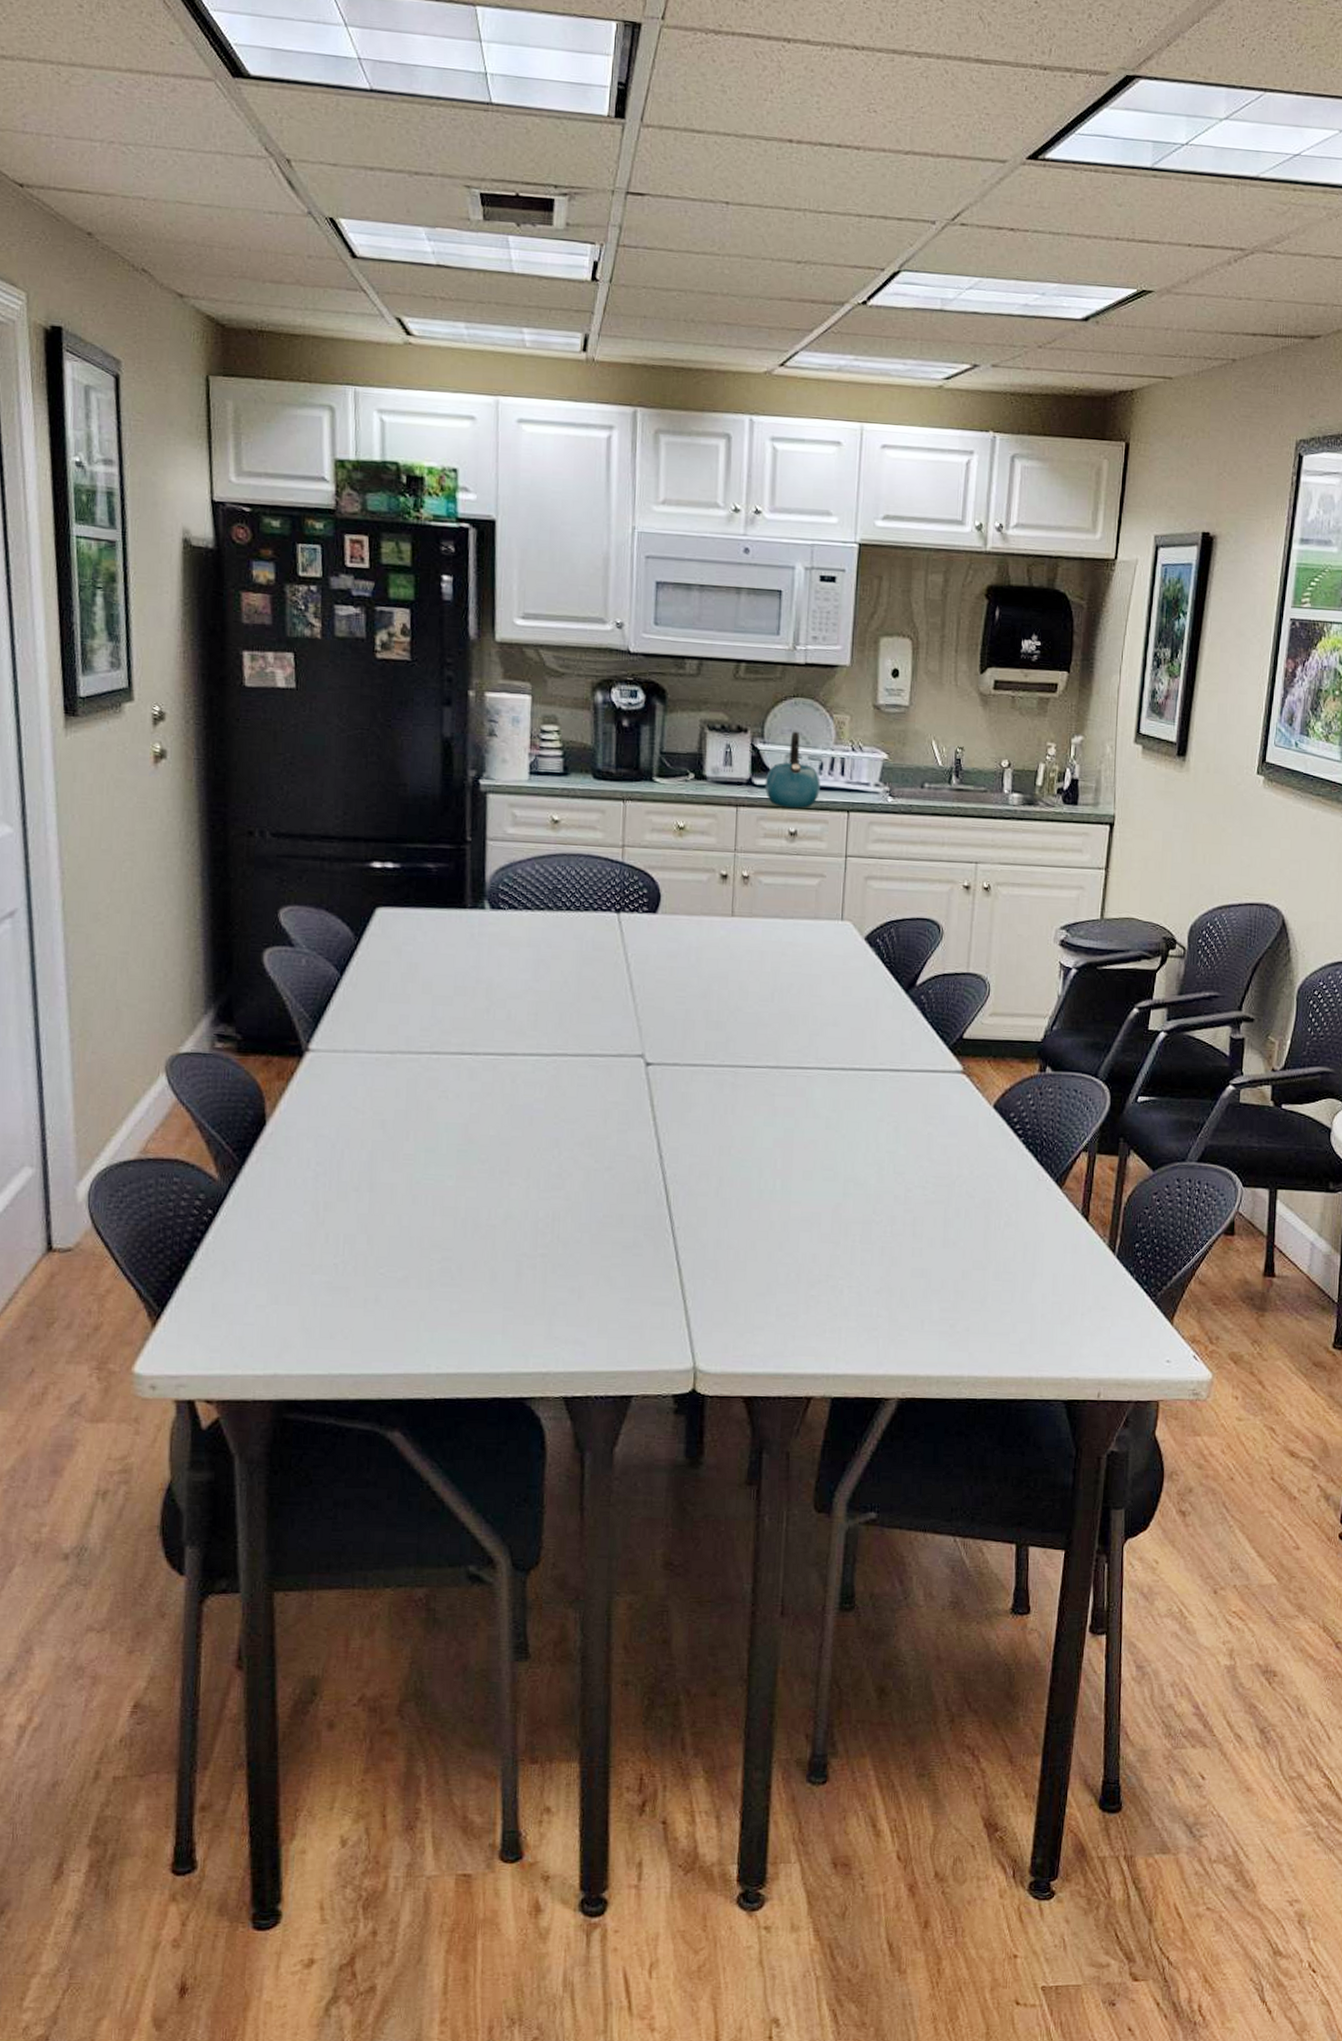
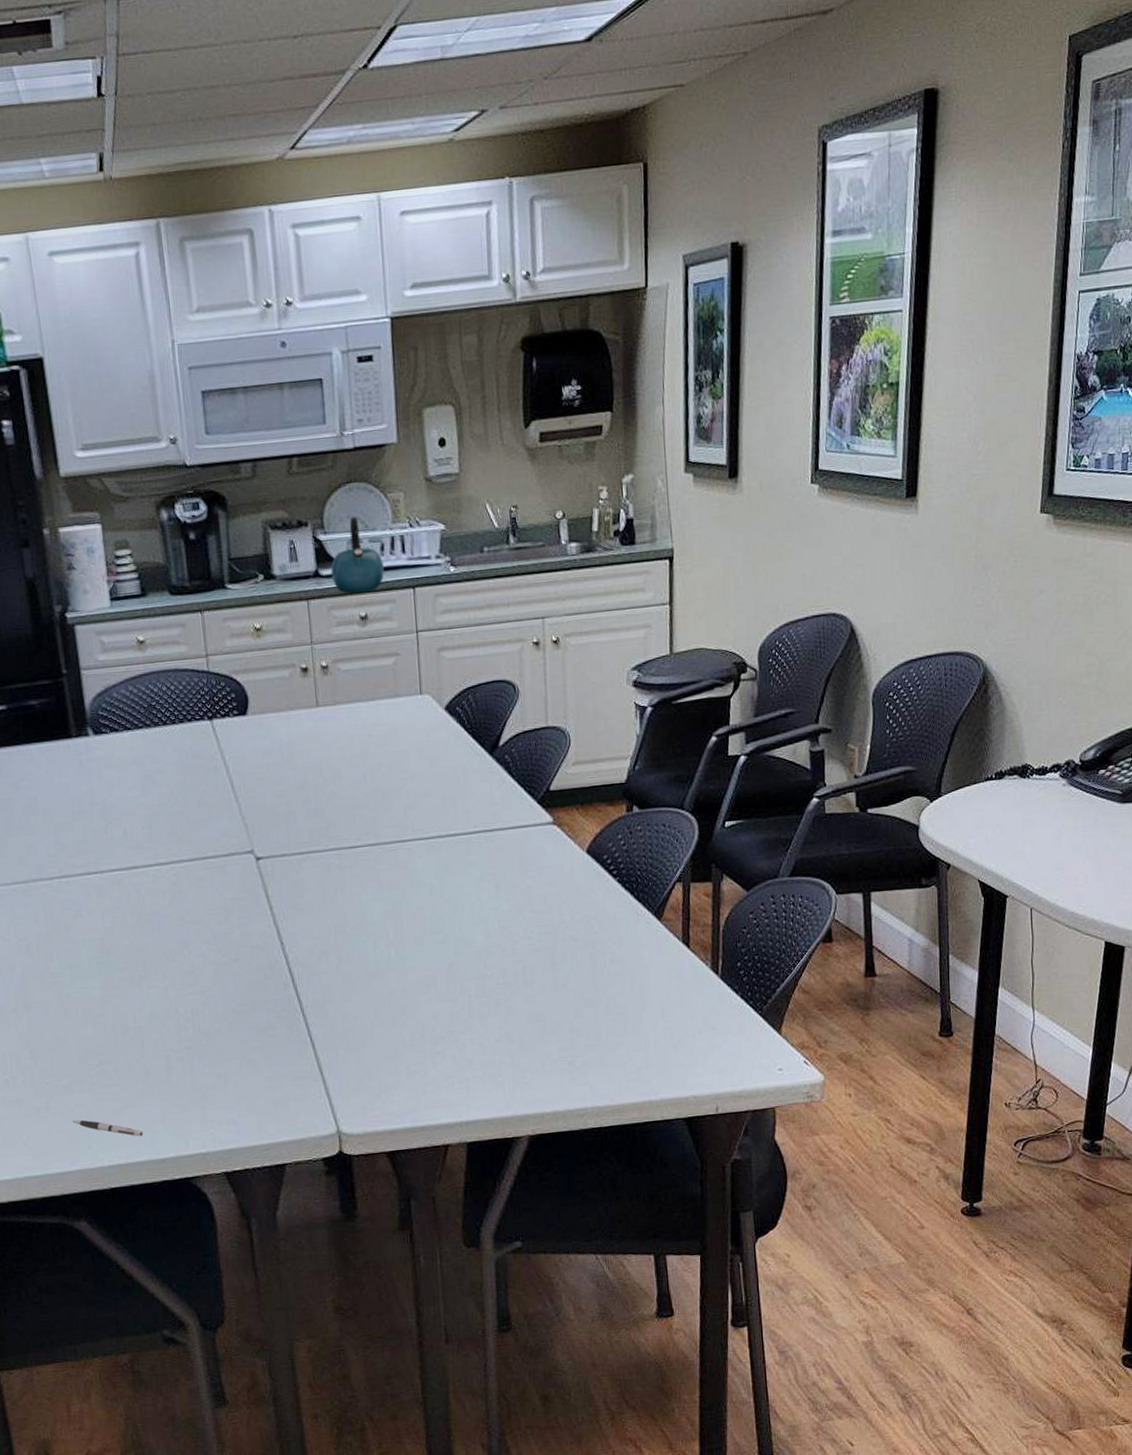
pen: none [403,1318,480,1346] -> present [73,1120,144,1137]

